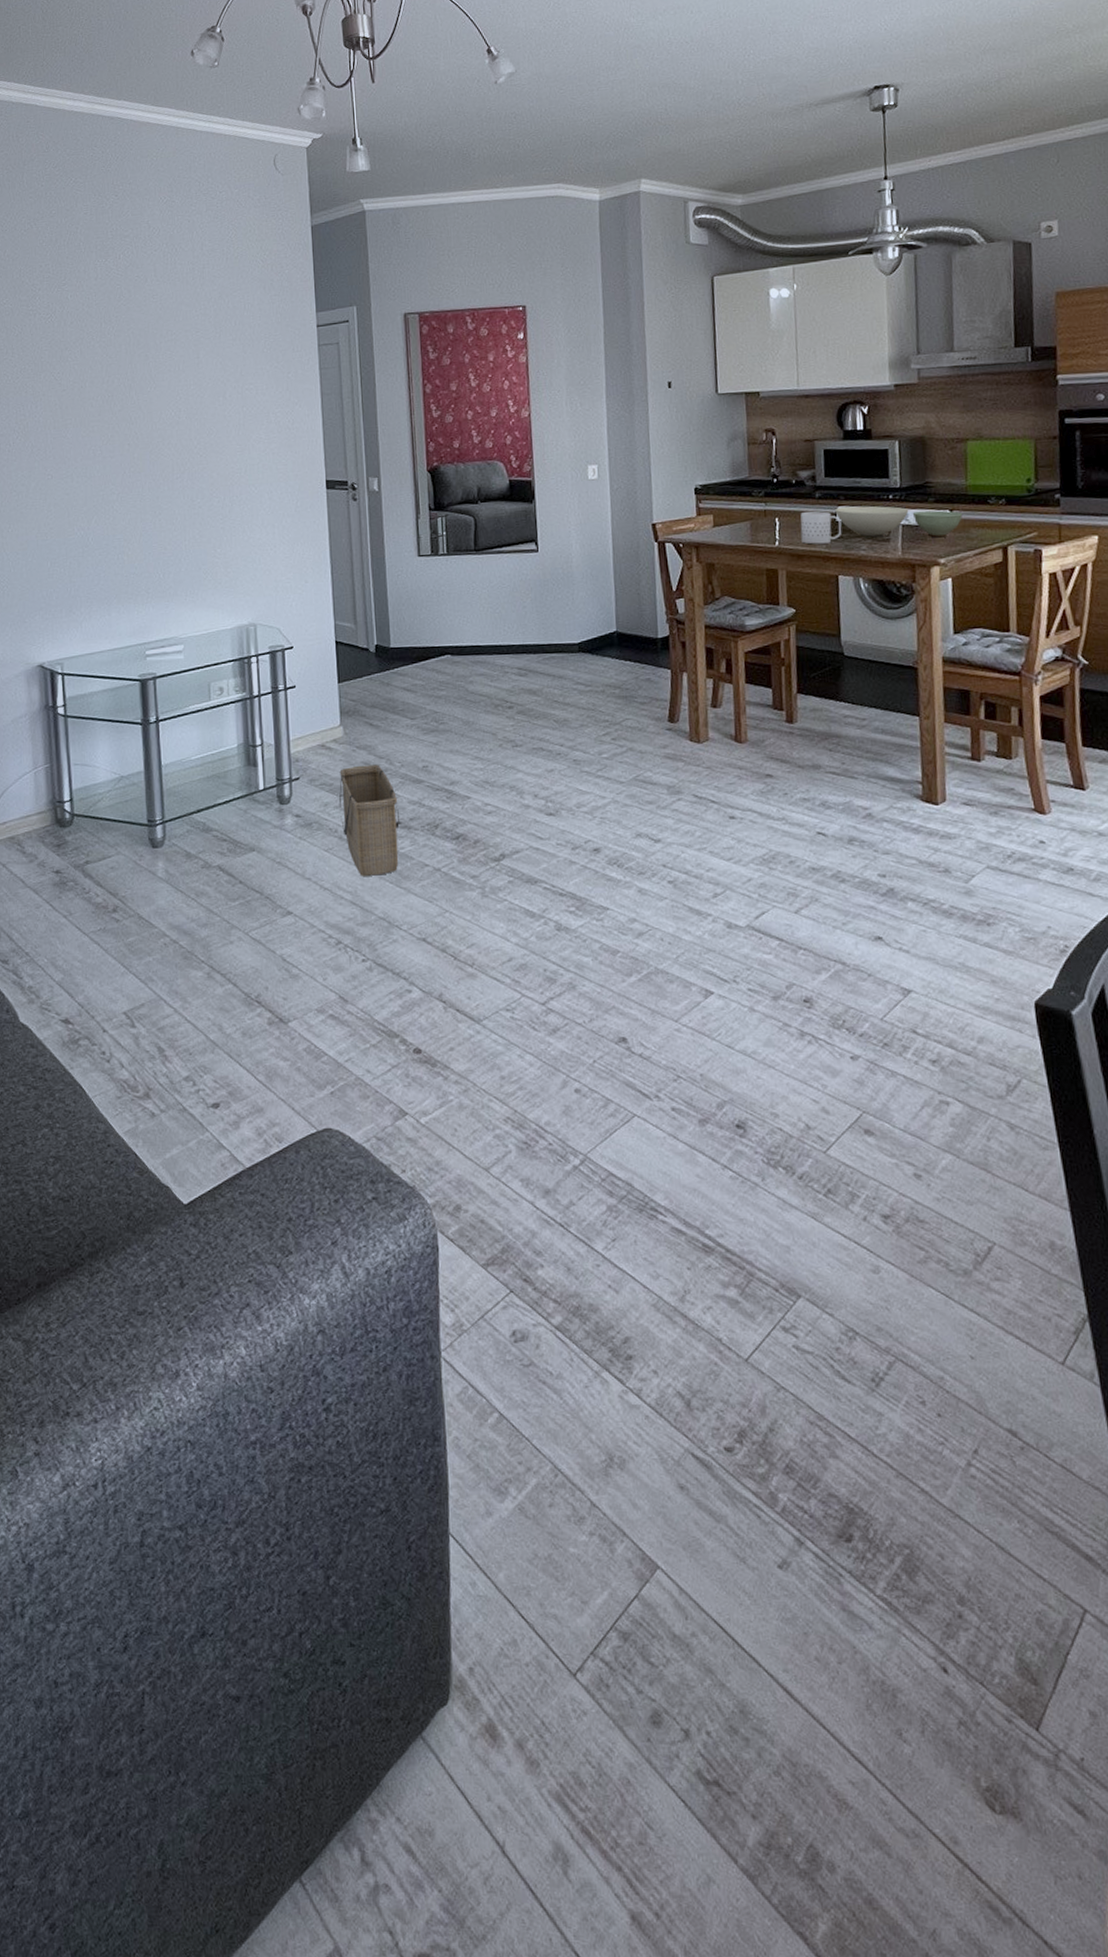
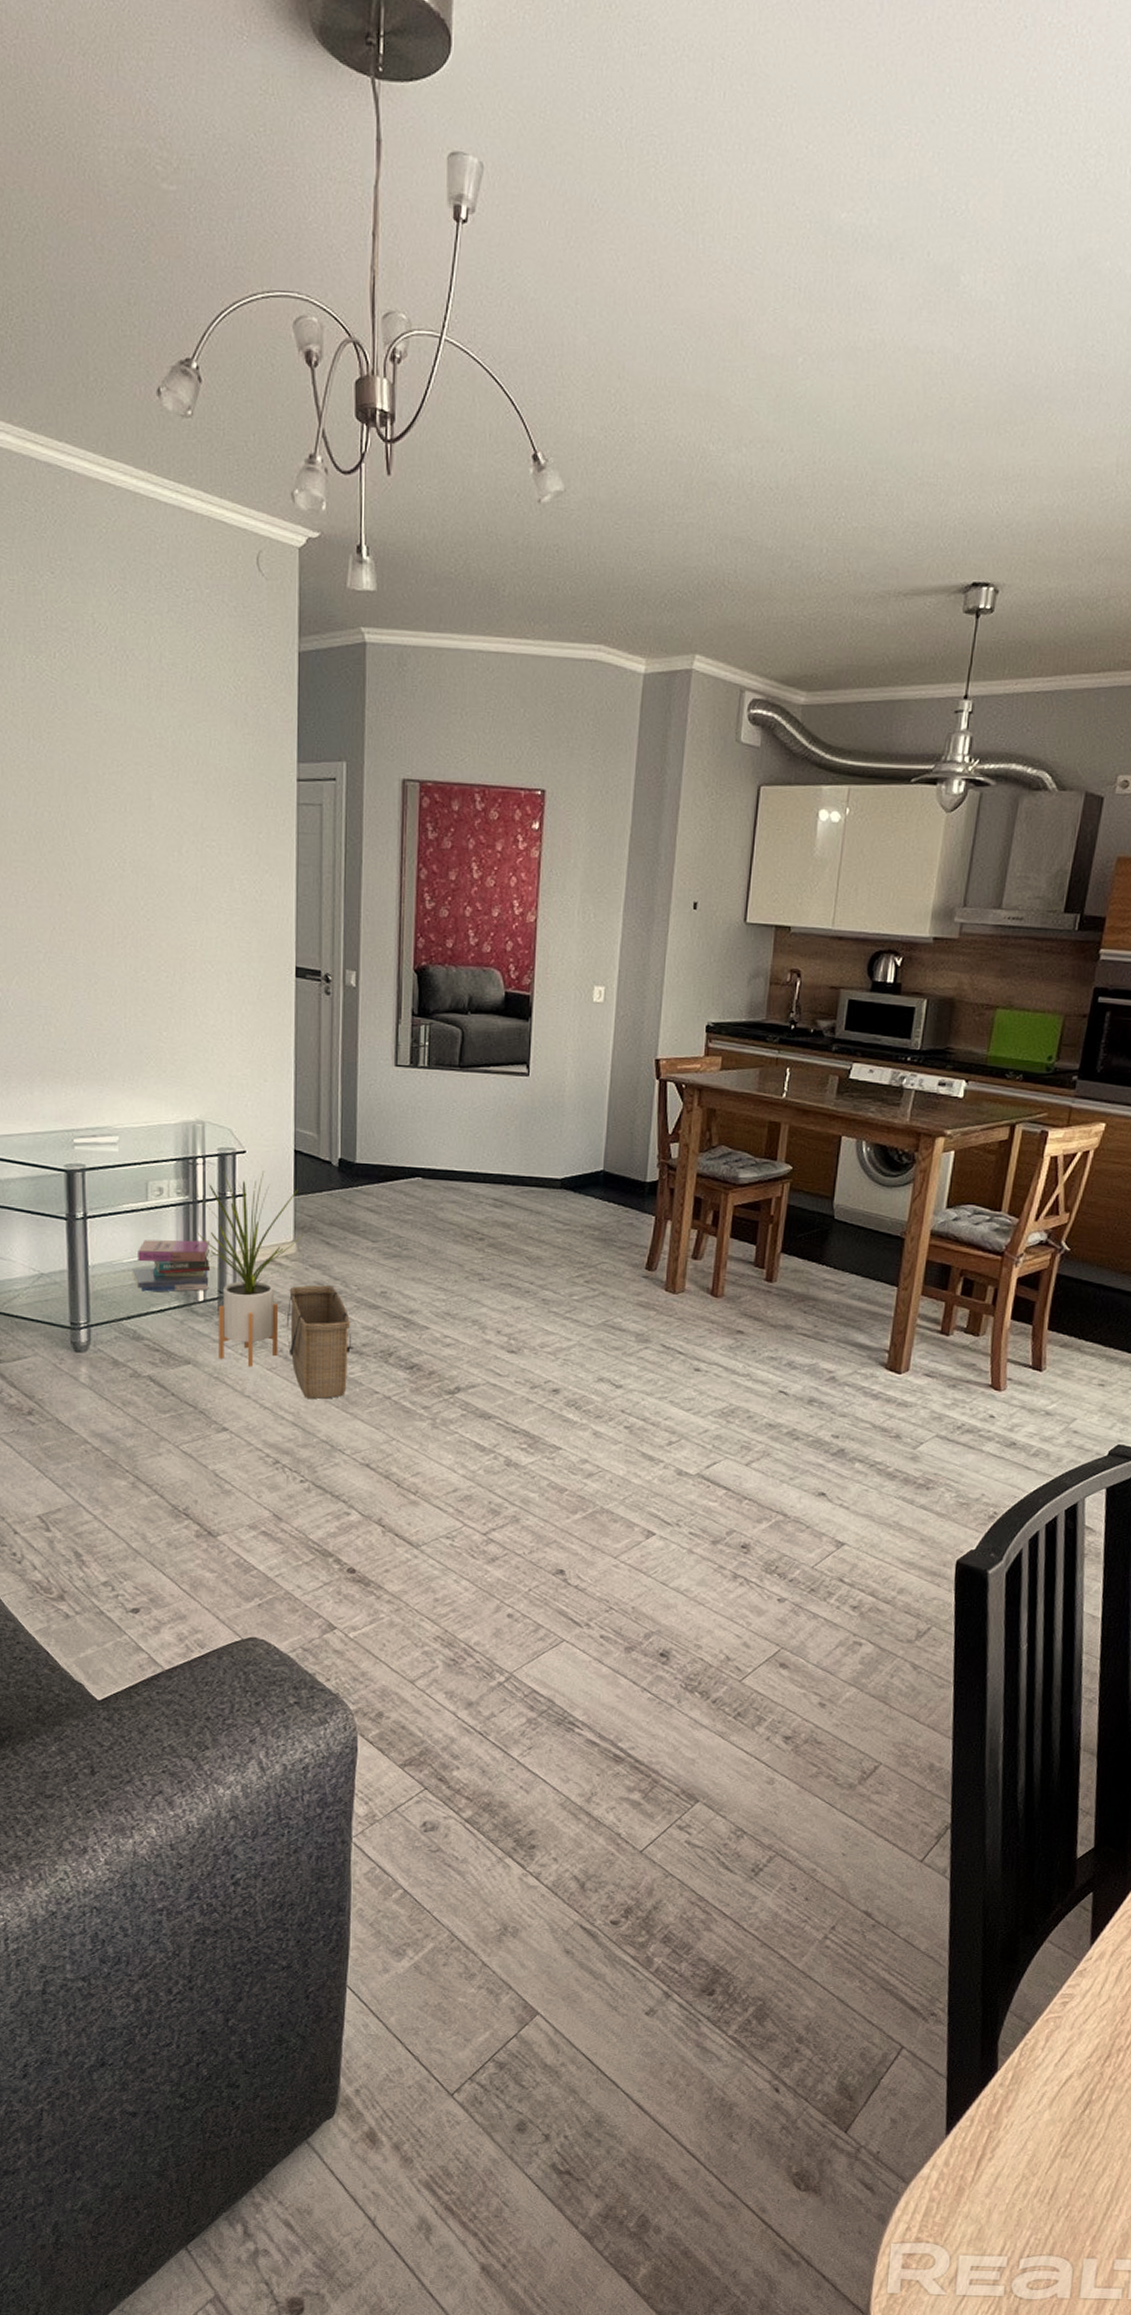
books: none [199,732,269,785] -> present [132,1239,211,1292]
house plant: none [251,663,348,850] -> present [195,1171,303,1367]
mug: present [800,511,842,545] -> none [810,1065,854,1101]
bowl: present [835,505,909,538] -> none [849,1064,925,1101]
bowl: present [912,510,963,538] -> none [927,1078,979,1108]

